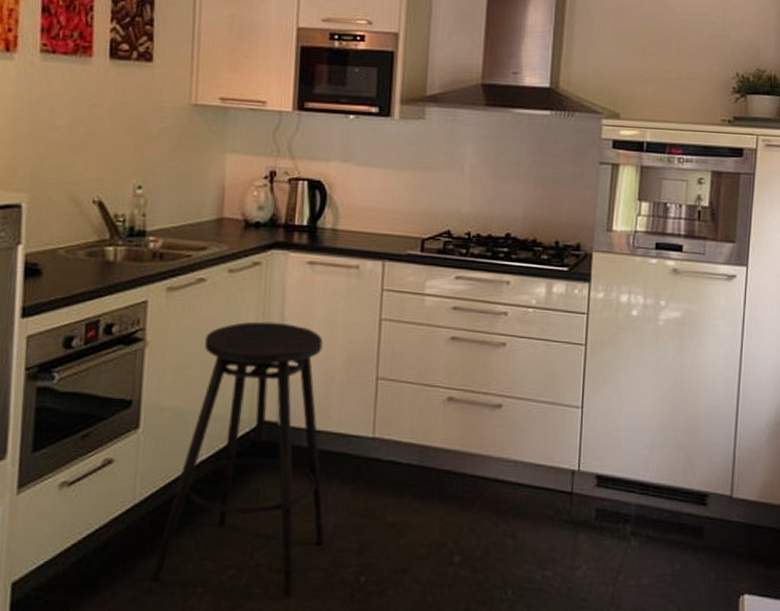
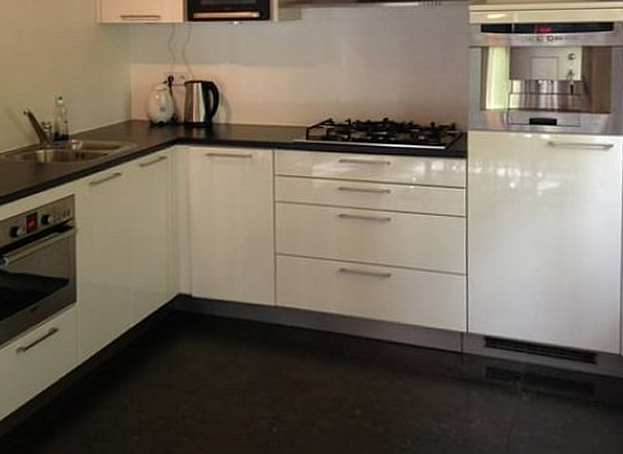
stool: present [151,321,324,597] -> none [96,208,238,444]

